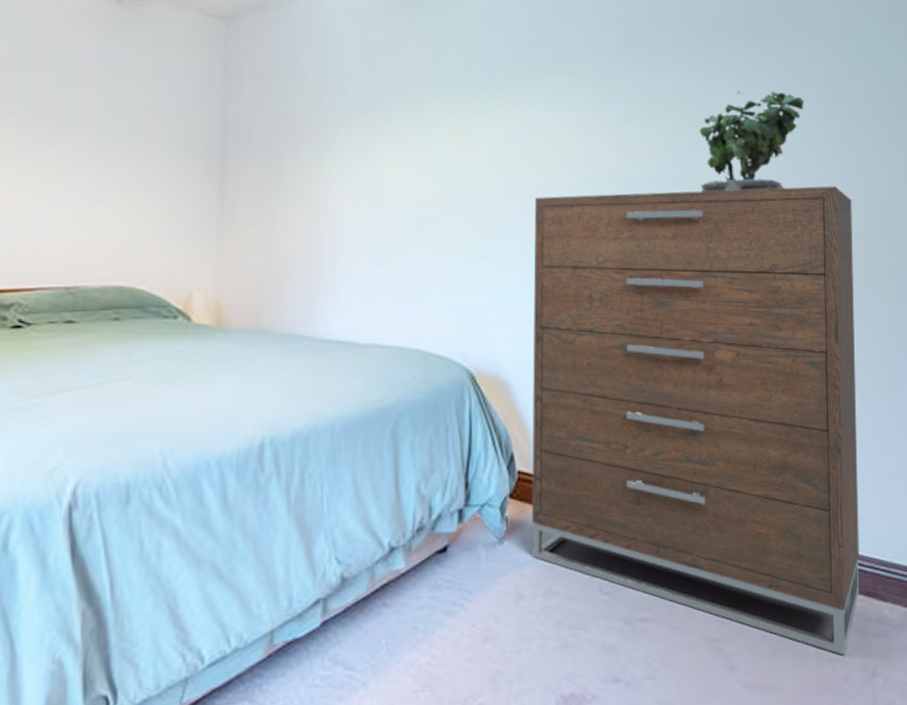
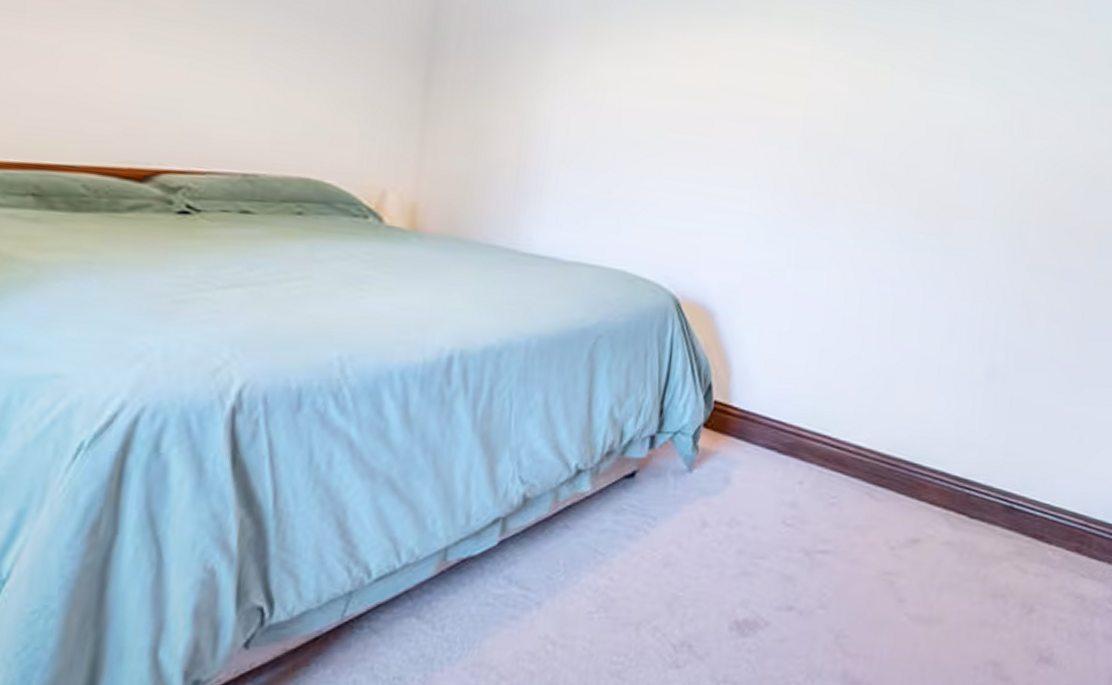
dresser: present [531,186,860,656] -> none [720,124,1068,592]
potted plant: present [699,90,804,193] -> none [926,36,1035,141]

